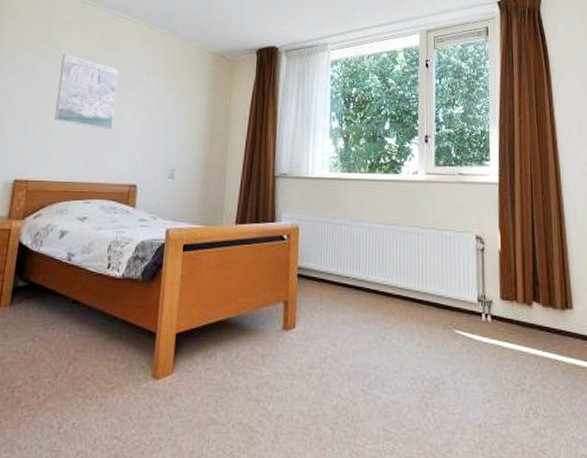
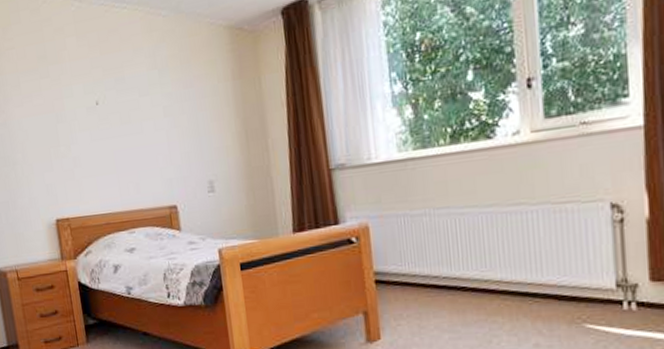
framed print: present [54,54,119,129] -> none [64,68,137,149]

